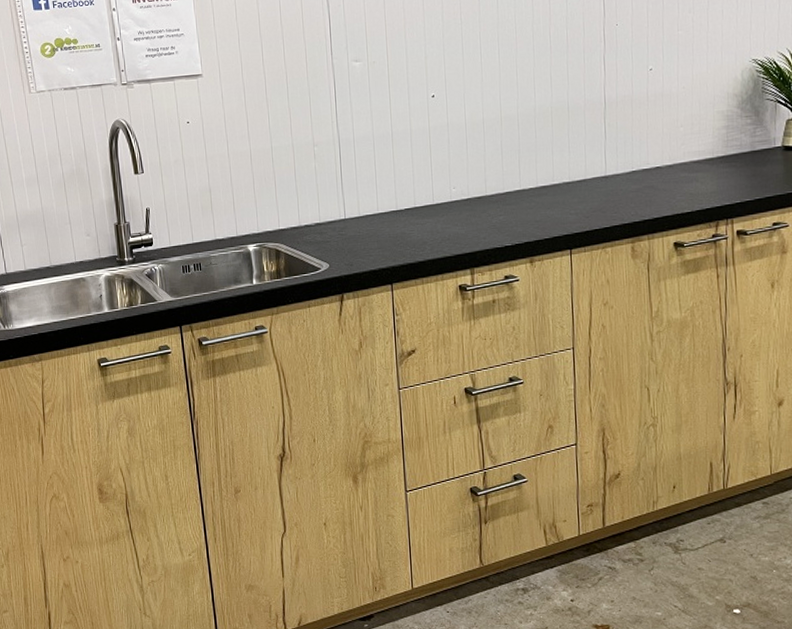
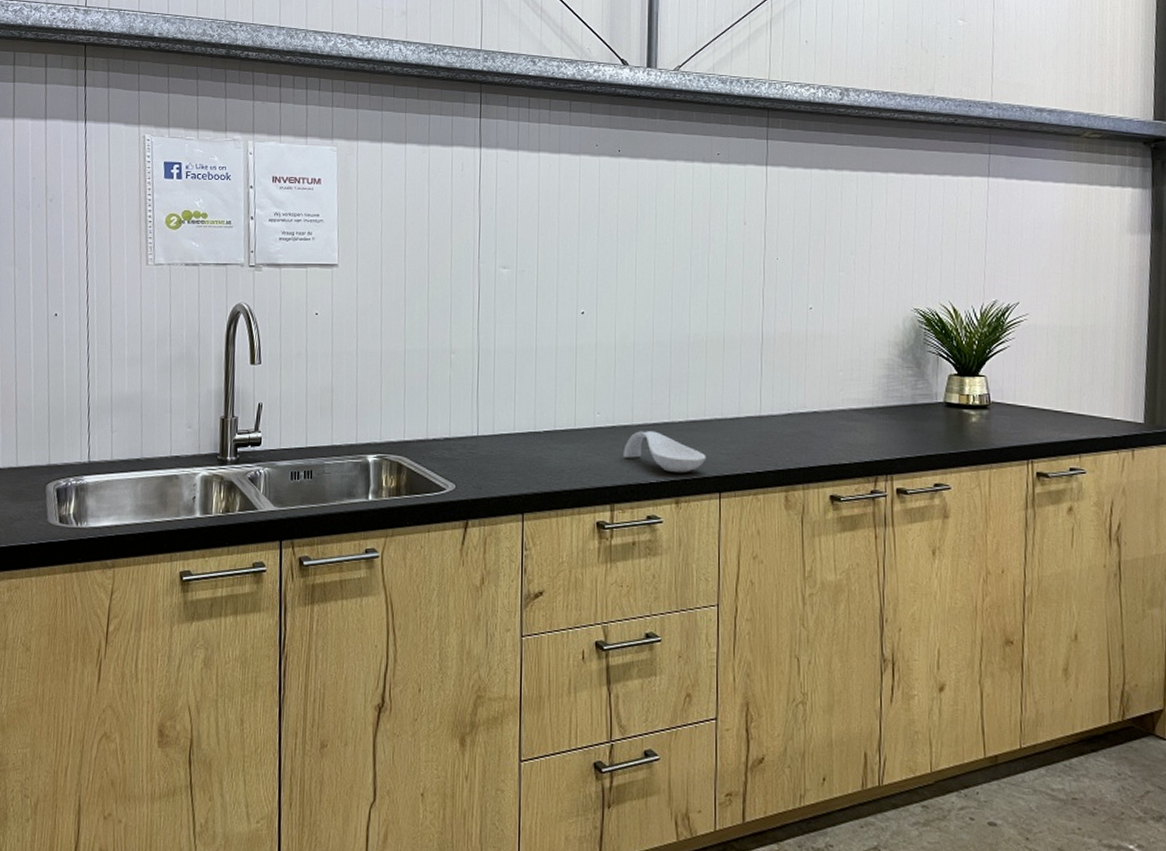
spoon rest: none [479,199,557,235] -> present [623,431,706,472]

